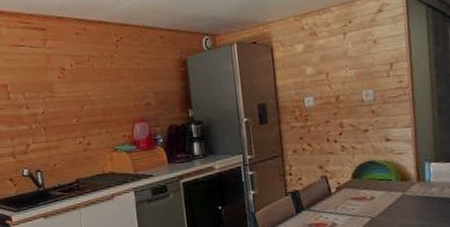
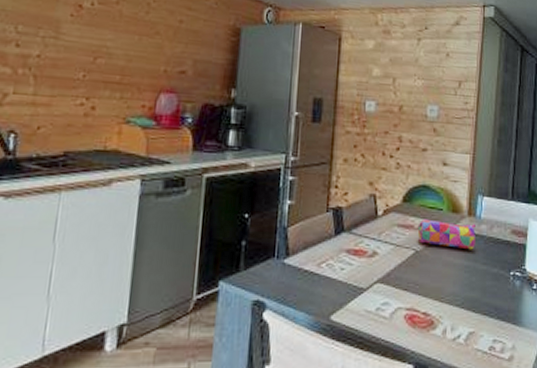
pencil case: none [371,188,429,212] -> present [418,219,476,250]

